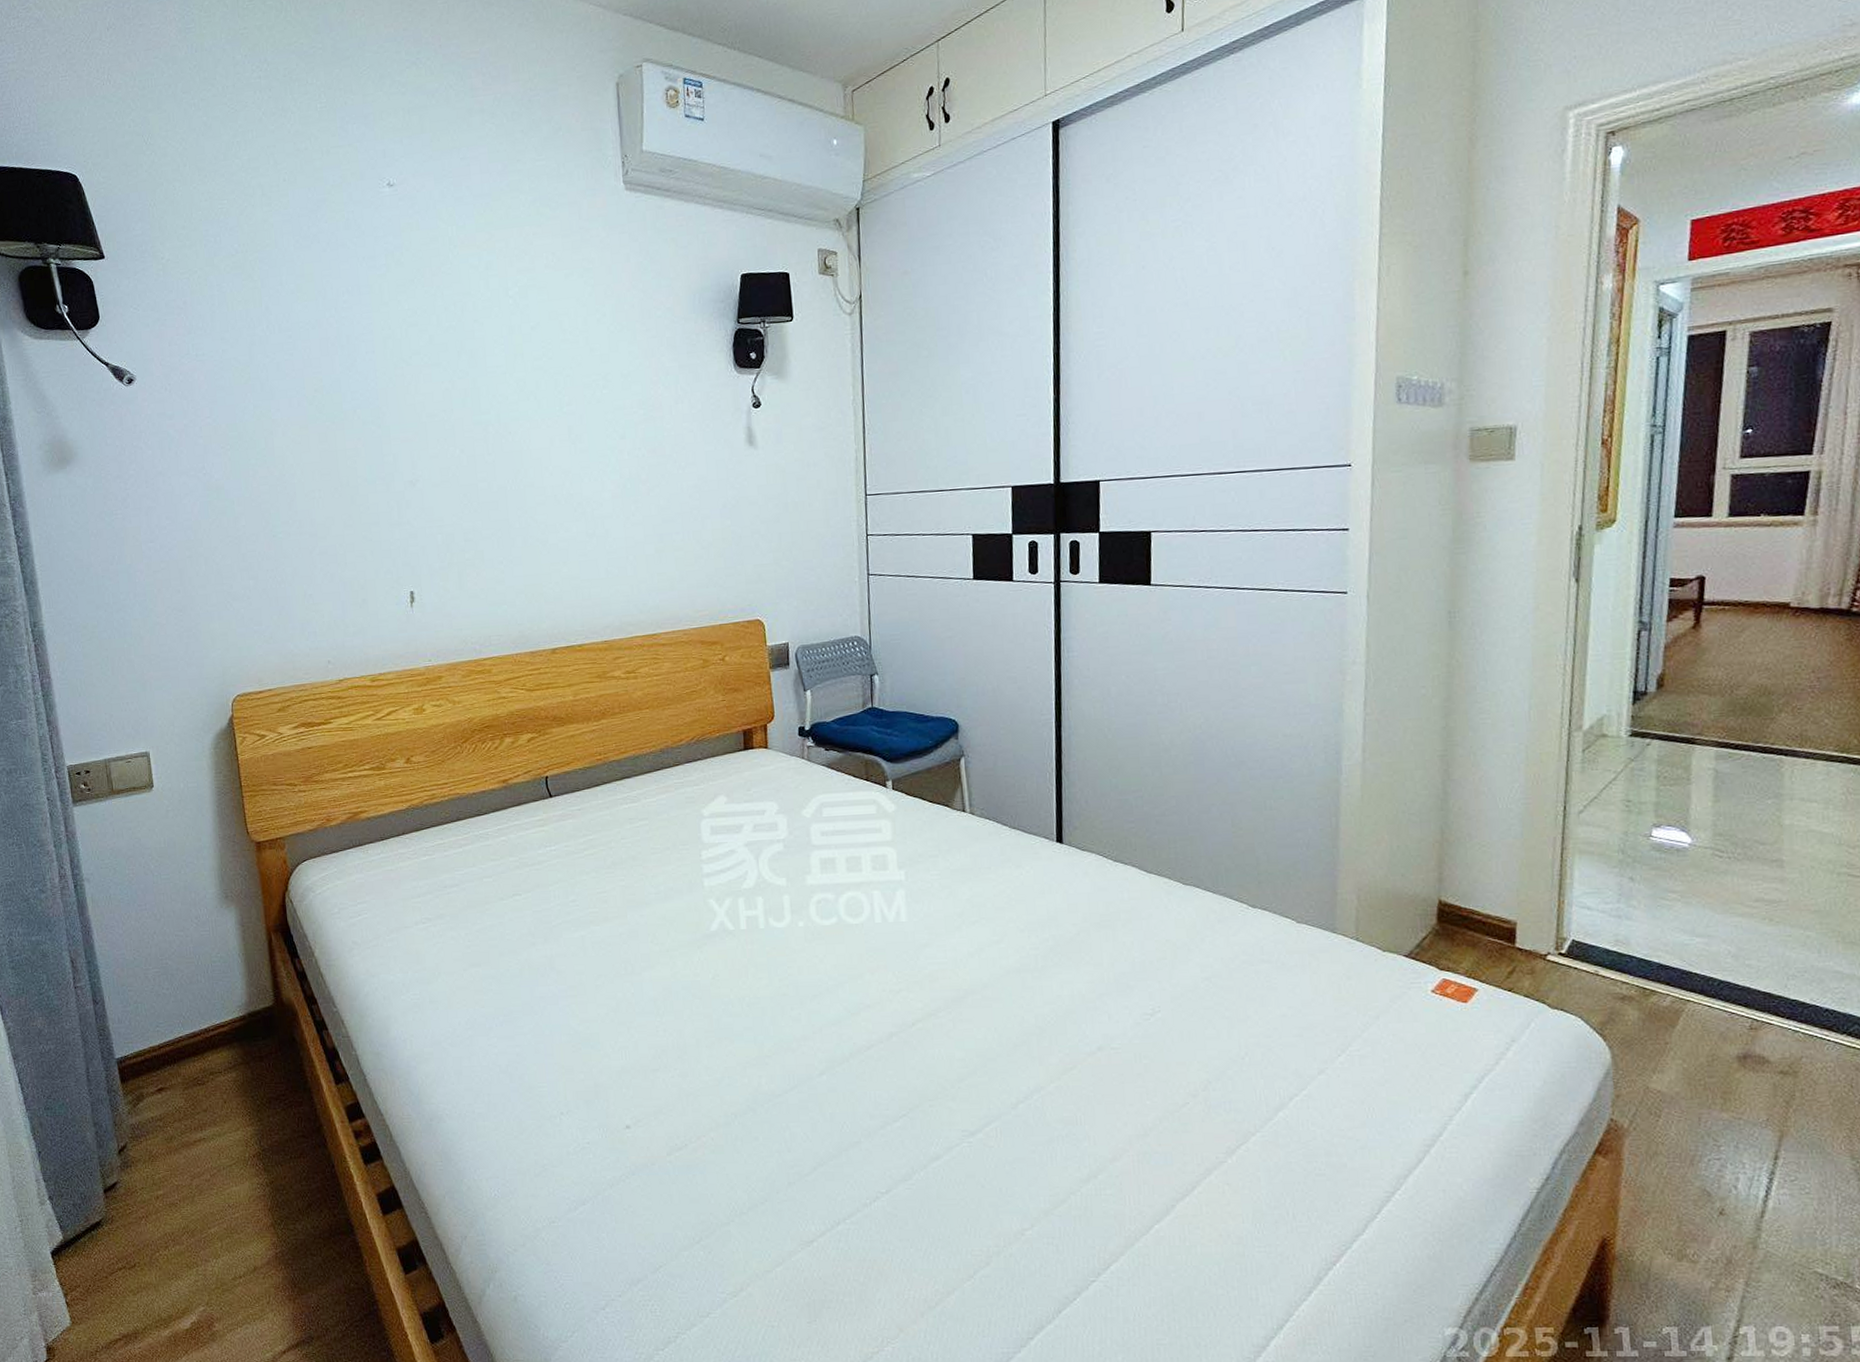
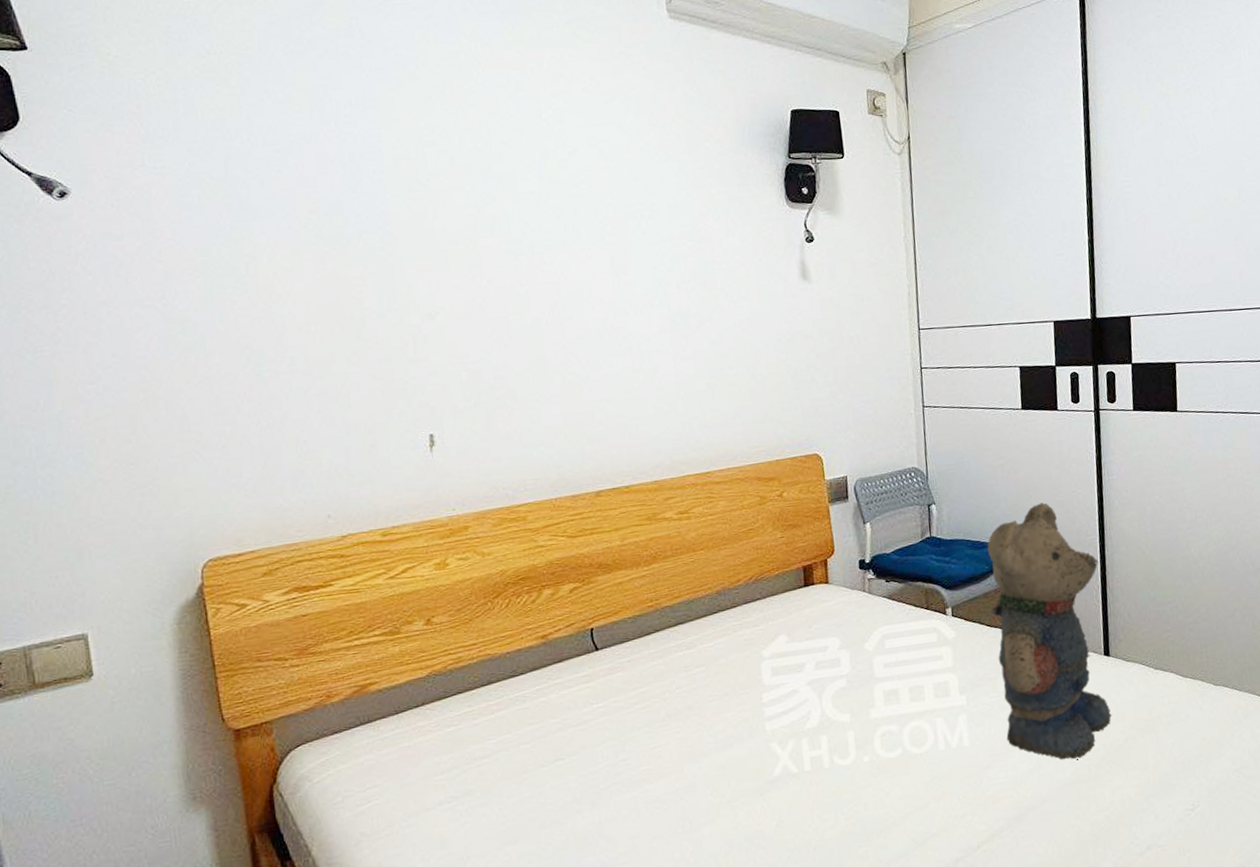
teddy bear: none [931,678,1063,949] -> present [987,502,1112,761]

